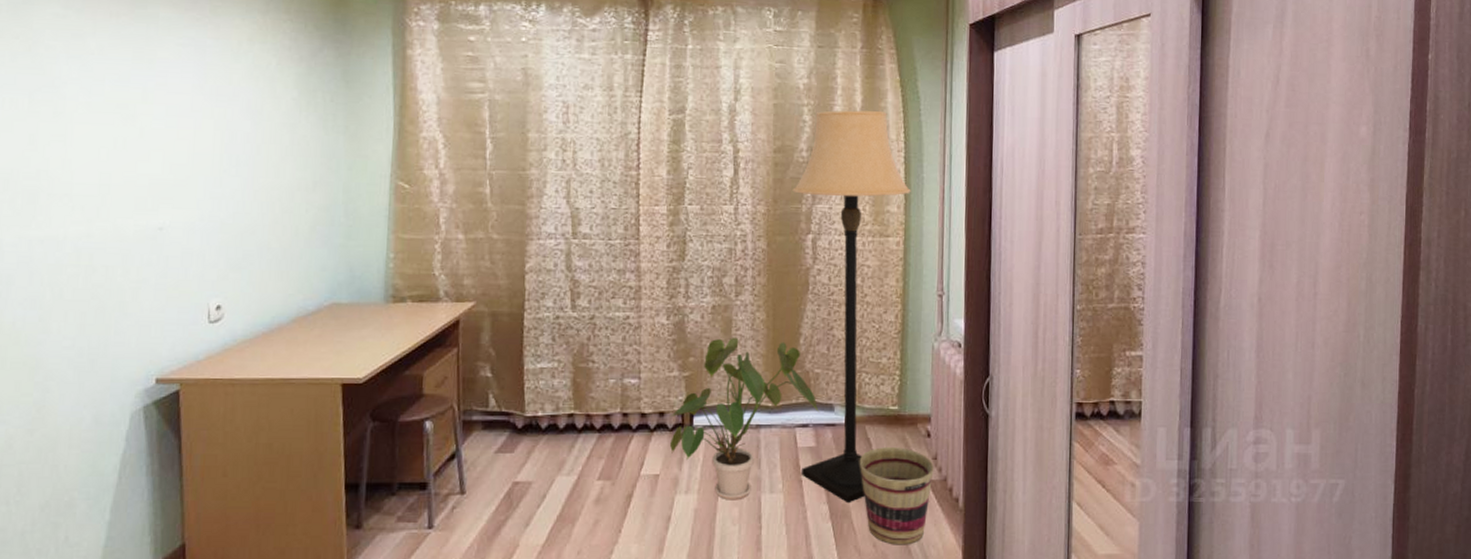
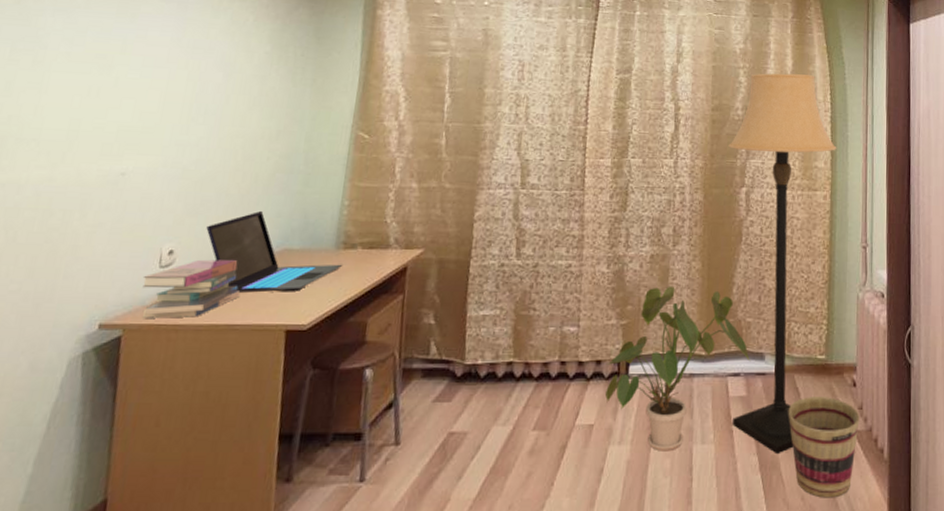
books: none [193,314,293,373] -> present [142,259,241,318]
laptop: none [251,264,394,348] -> present [206,210,344,294]

